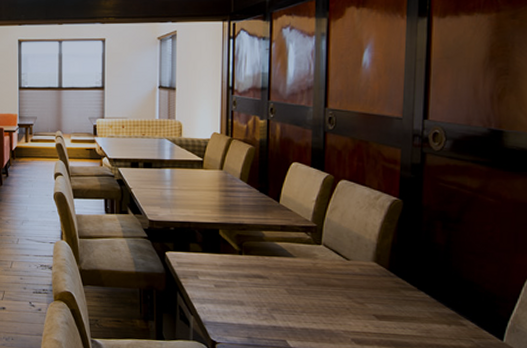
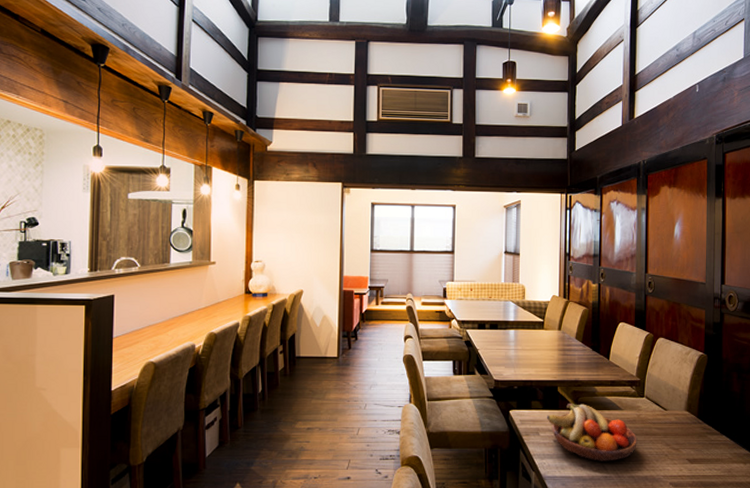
fruit bowl: none [206,247,313,311] -> present [546,403,637,461]

